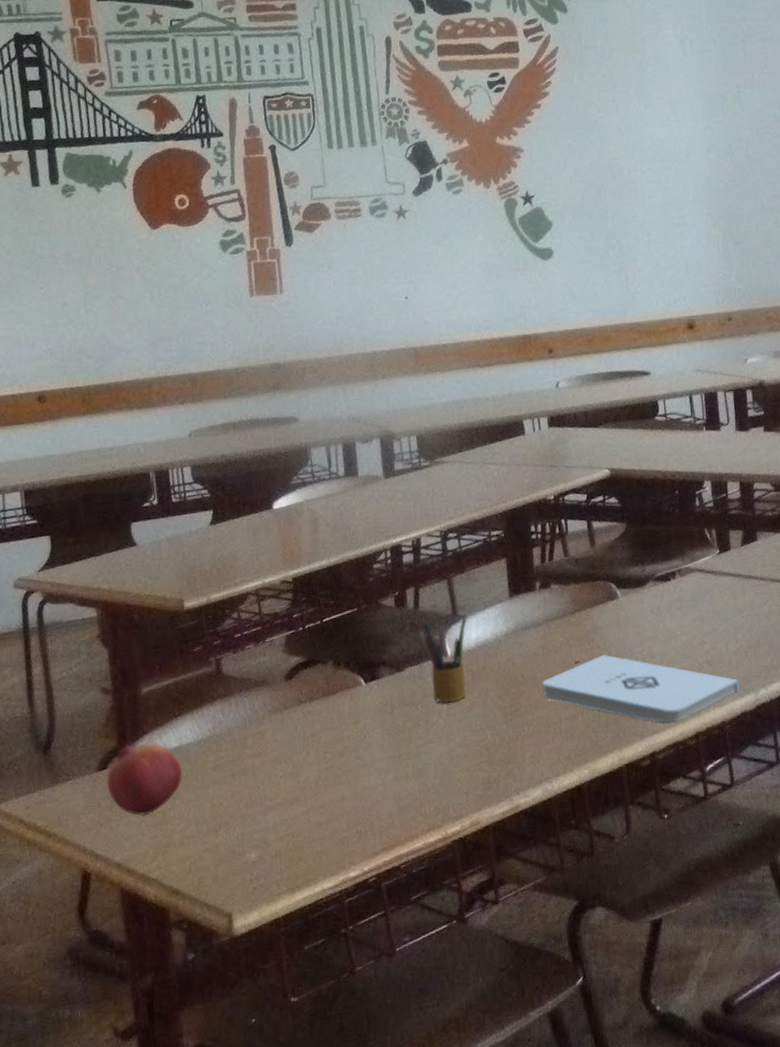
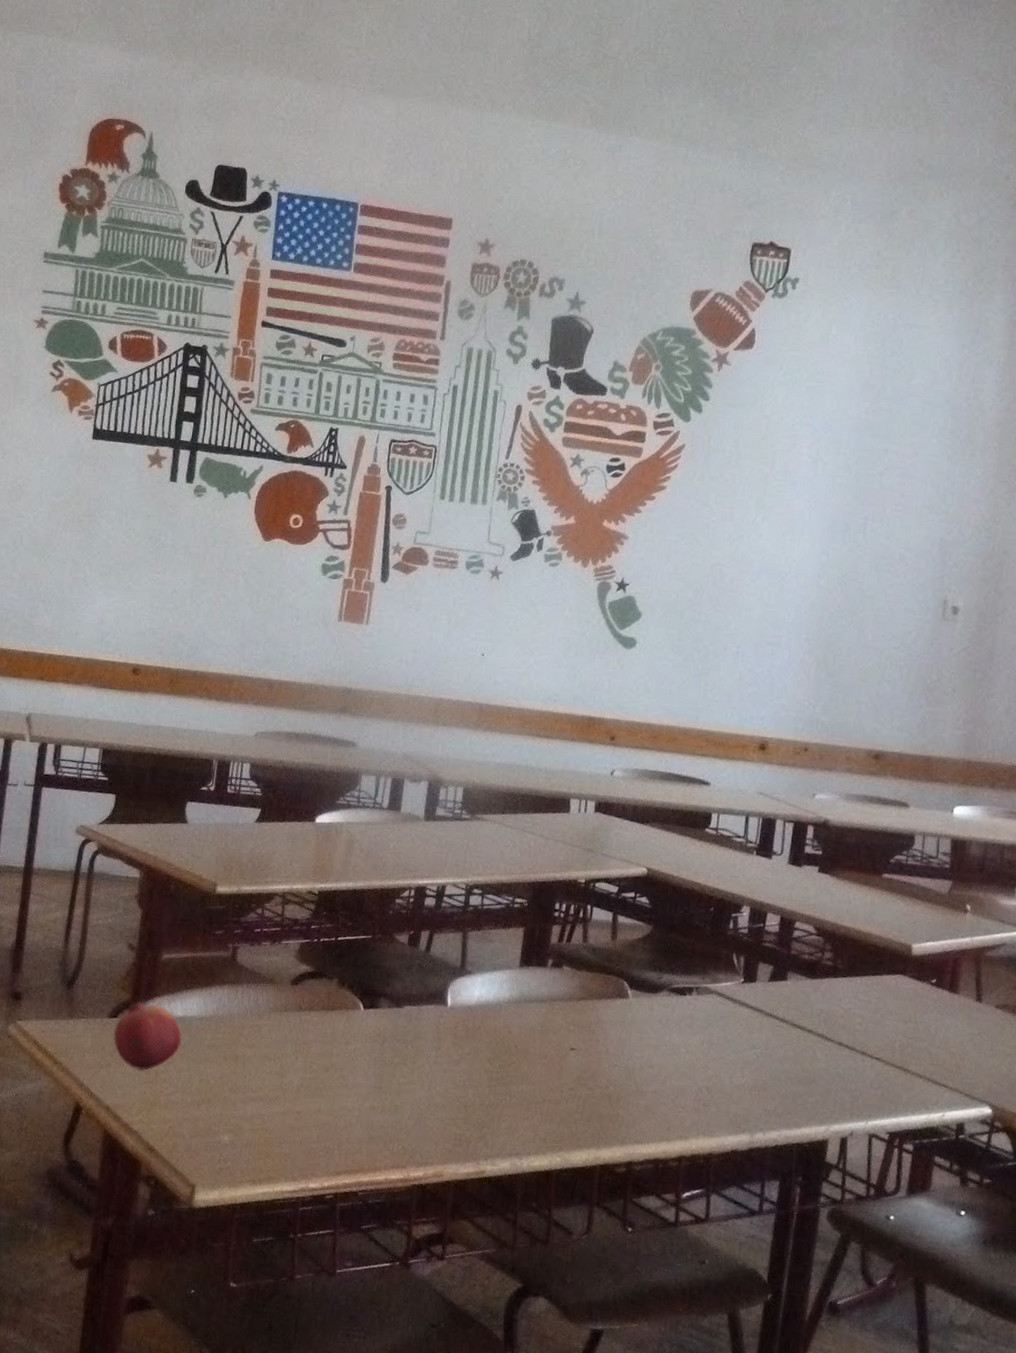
pencil box: present [417,614,467,703] -> none [423,963,473,1052]
notepad: present [542,655,740,723] -> none [531,1049,736,1139]

